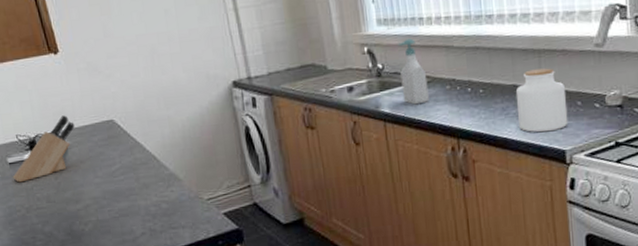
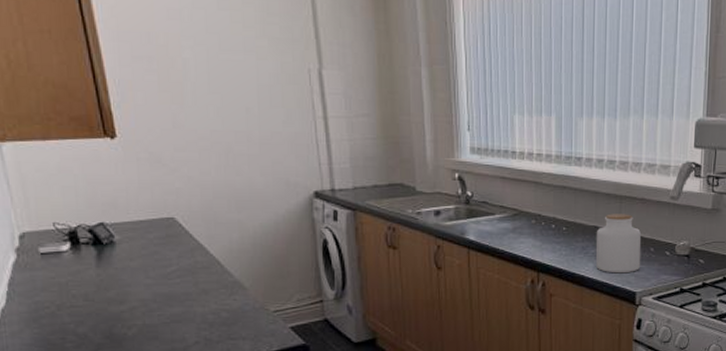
knife block: present [12,115,75,183] -> none [43,207,127,276]
soap bottle: present [398,38,429,105] -> none [489,170,514,235]

